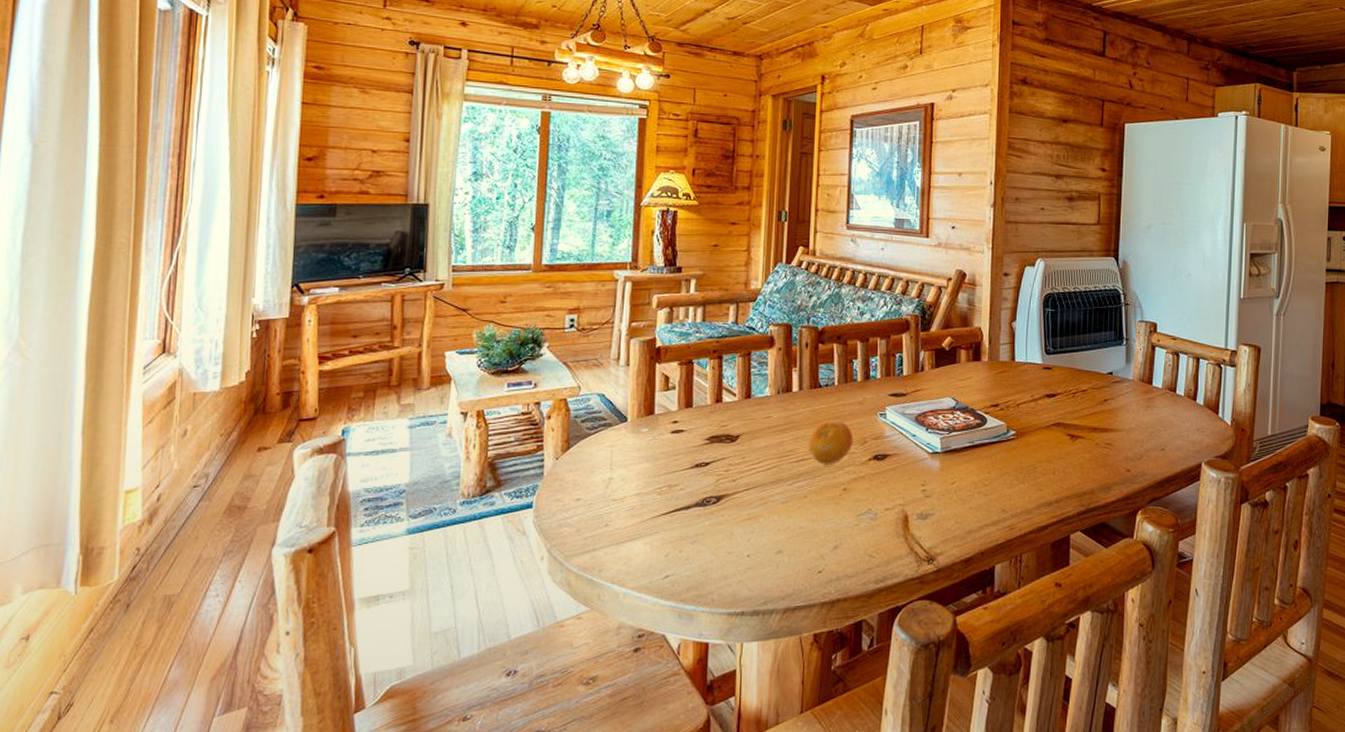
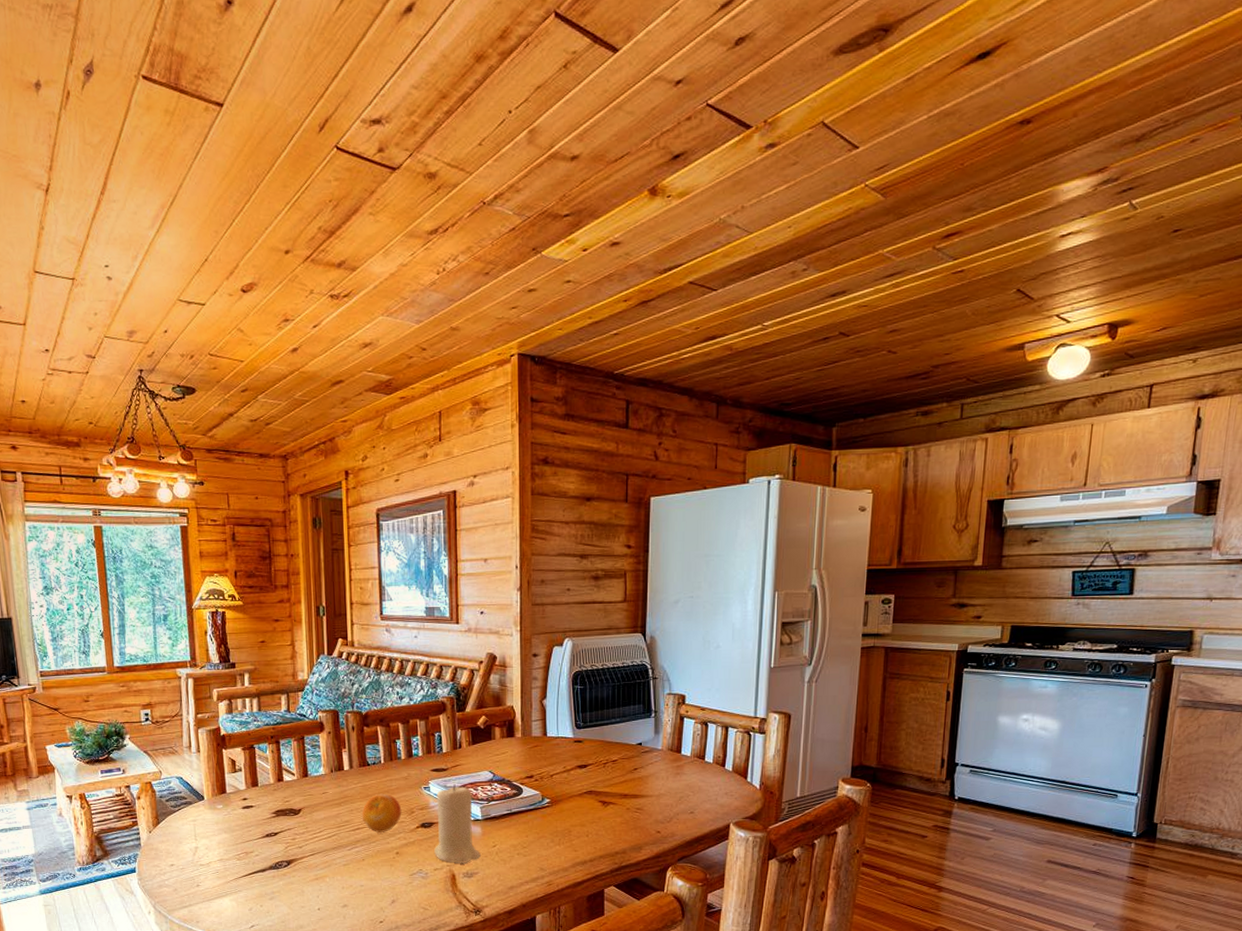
candle: none [886,411,938,502] -> present [434,784,481,863]

